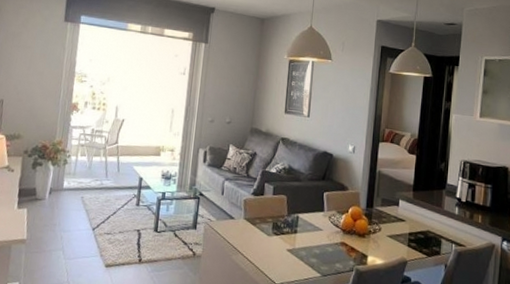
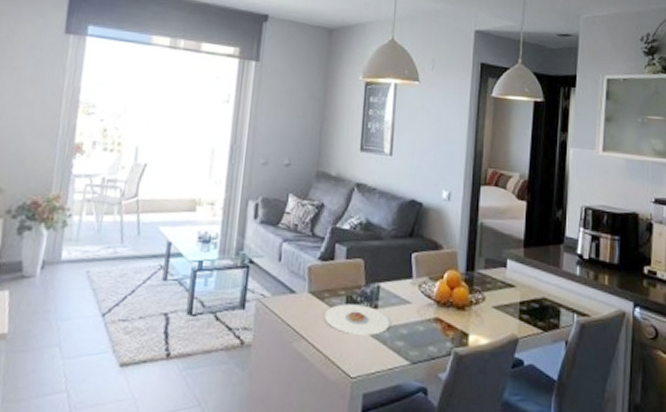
plate: none [255,228,306,254] -> present [323,304,390,336]

